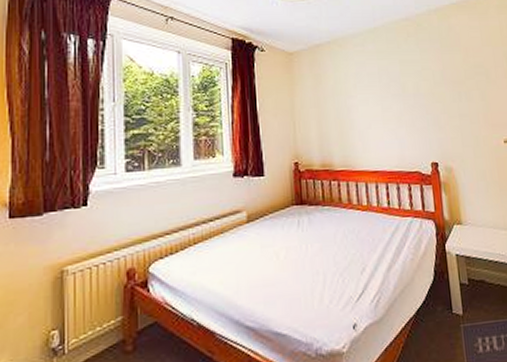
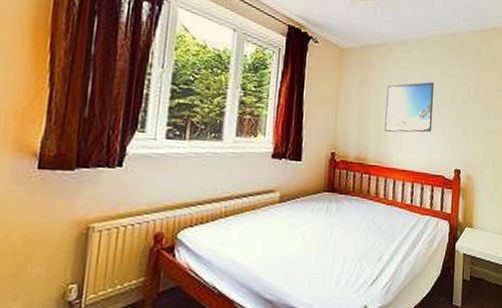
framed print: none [344,73,400,132] -> present [385,82,435,133]

